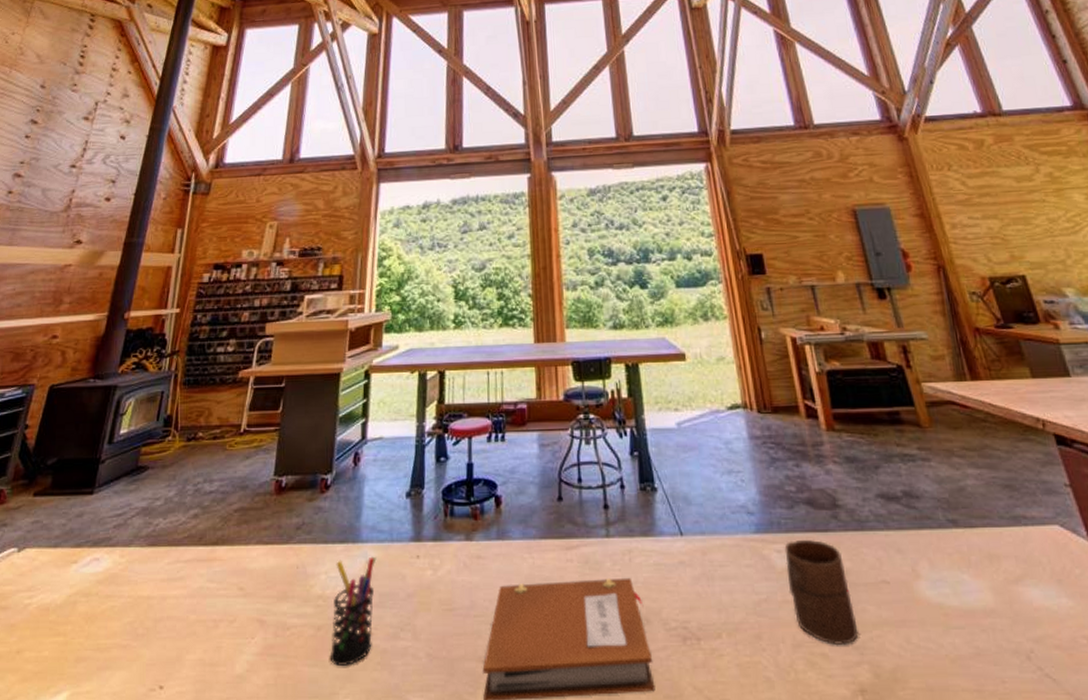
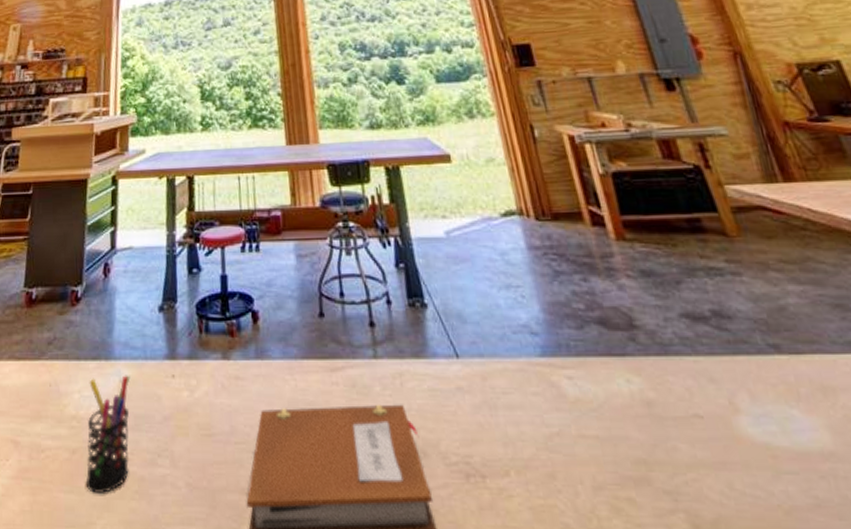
cup: present [784,539,859,646] -> none [576,364,670,490]

